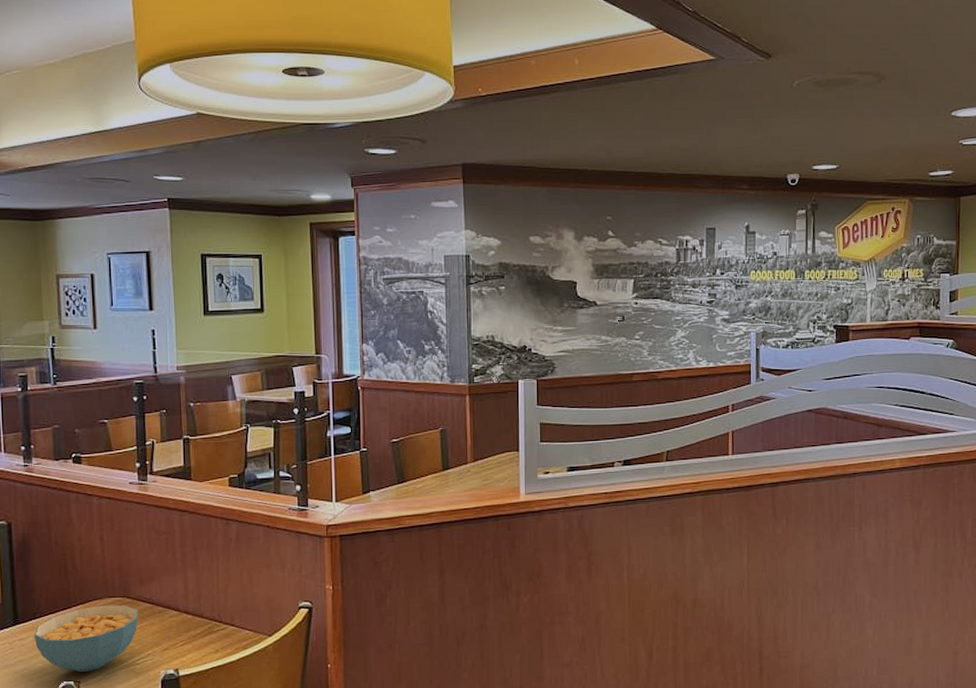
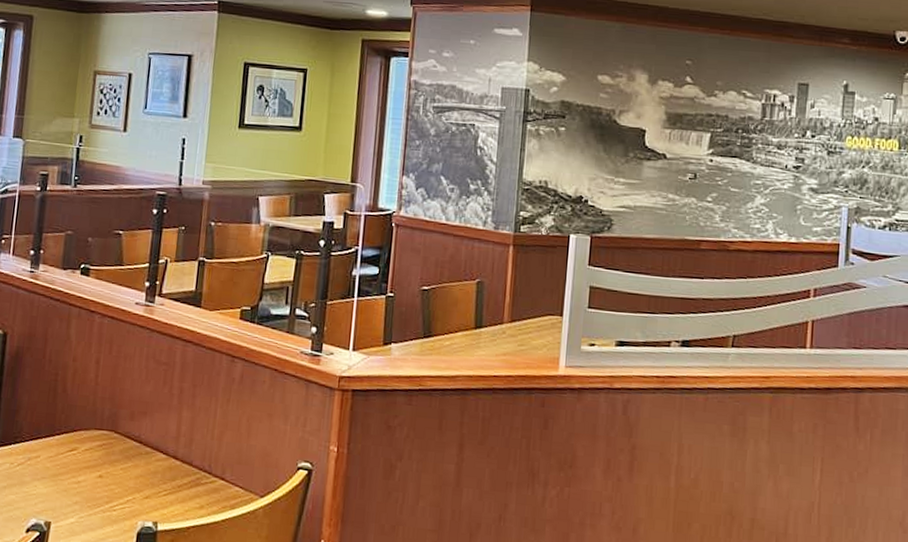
cereal bowl: present [34,604,138,672] -> none [10,437,124,512]

